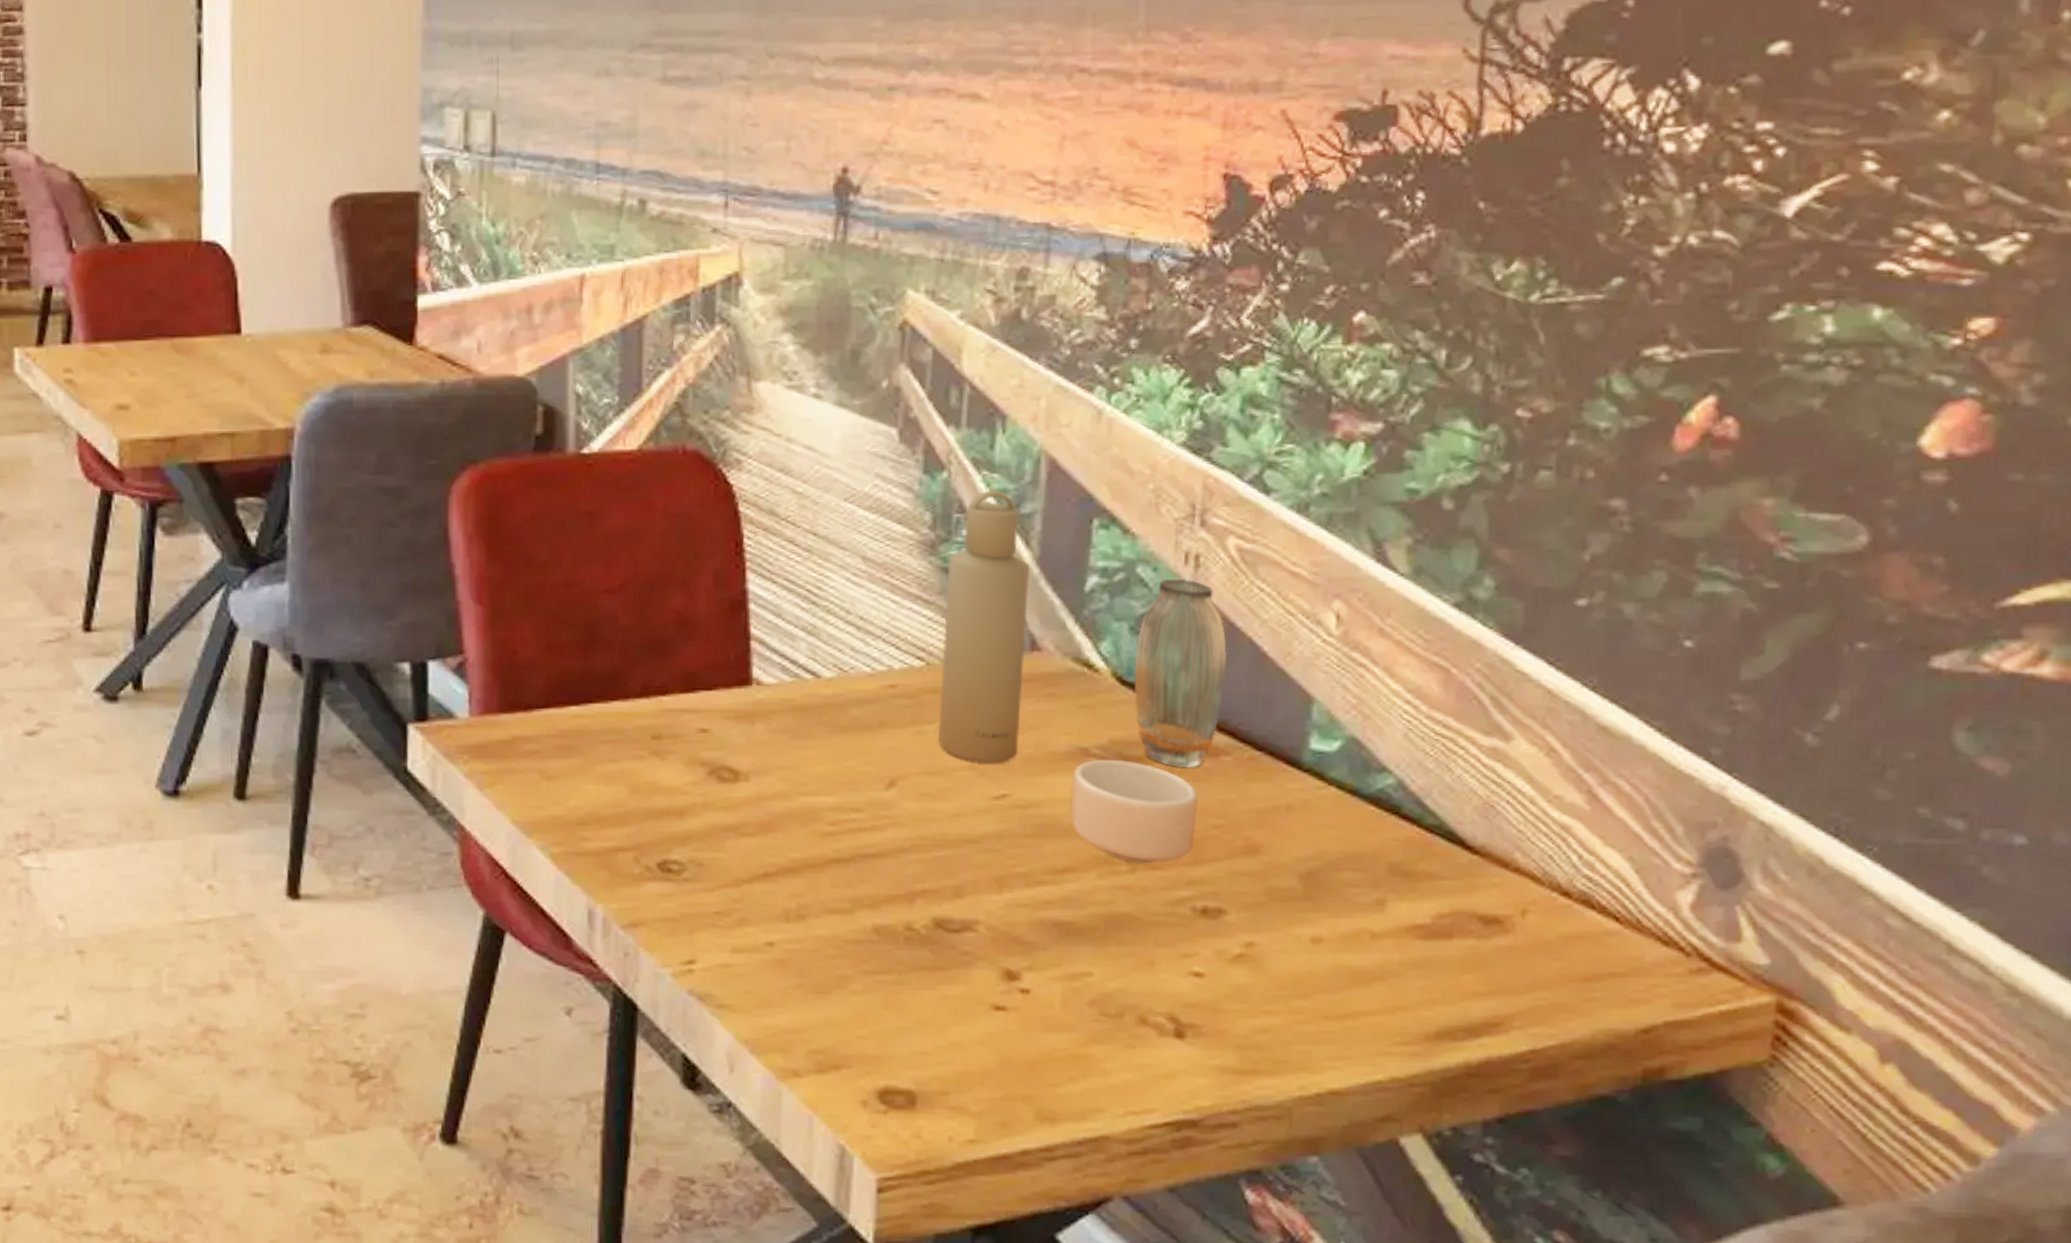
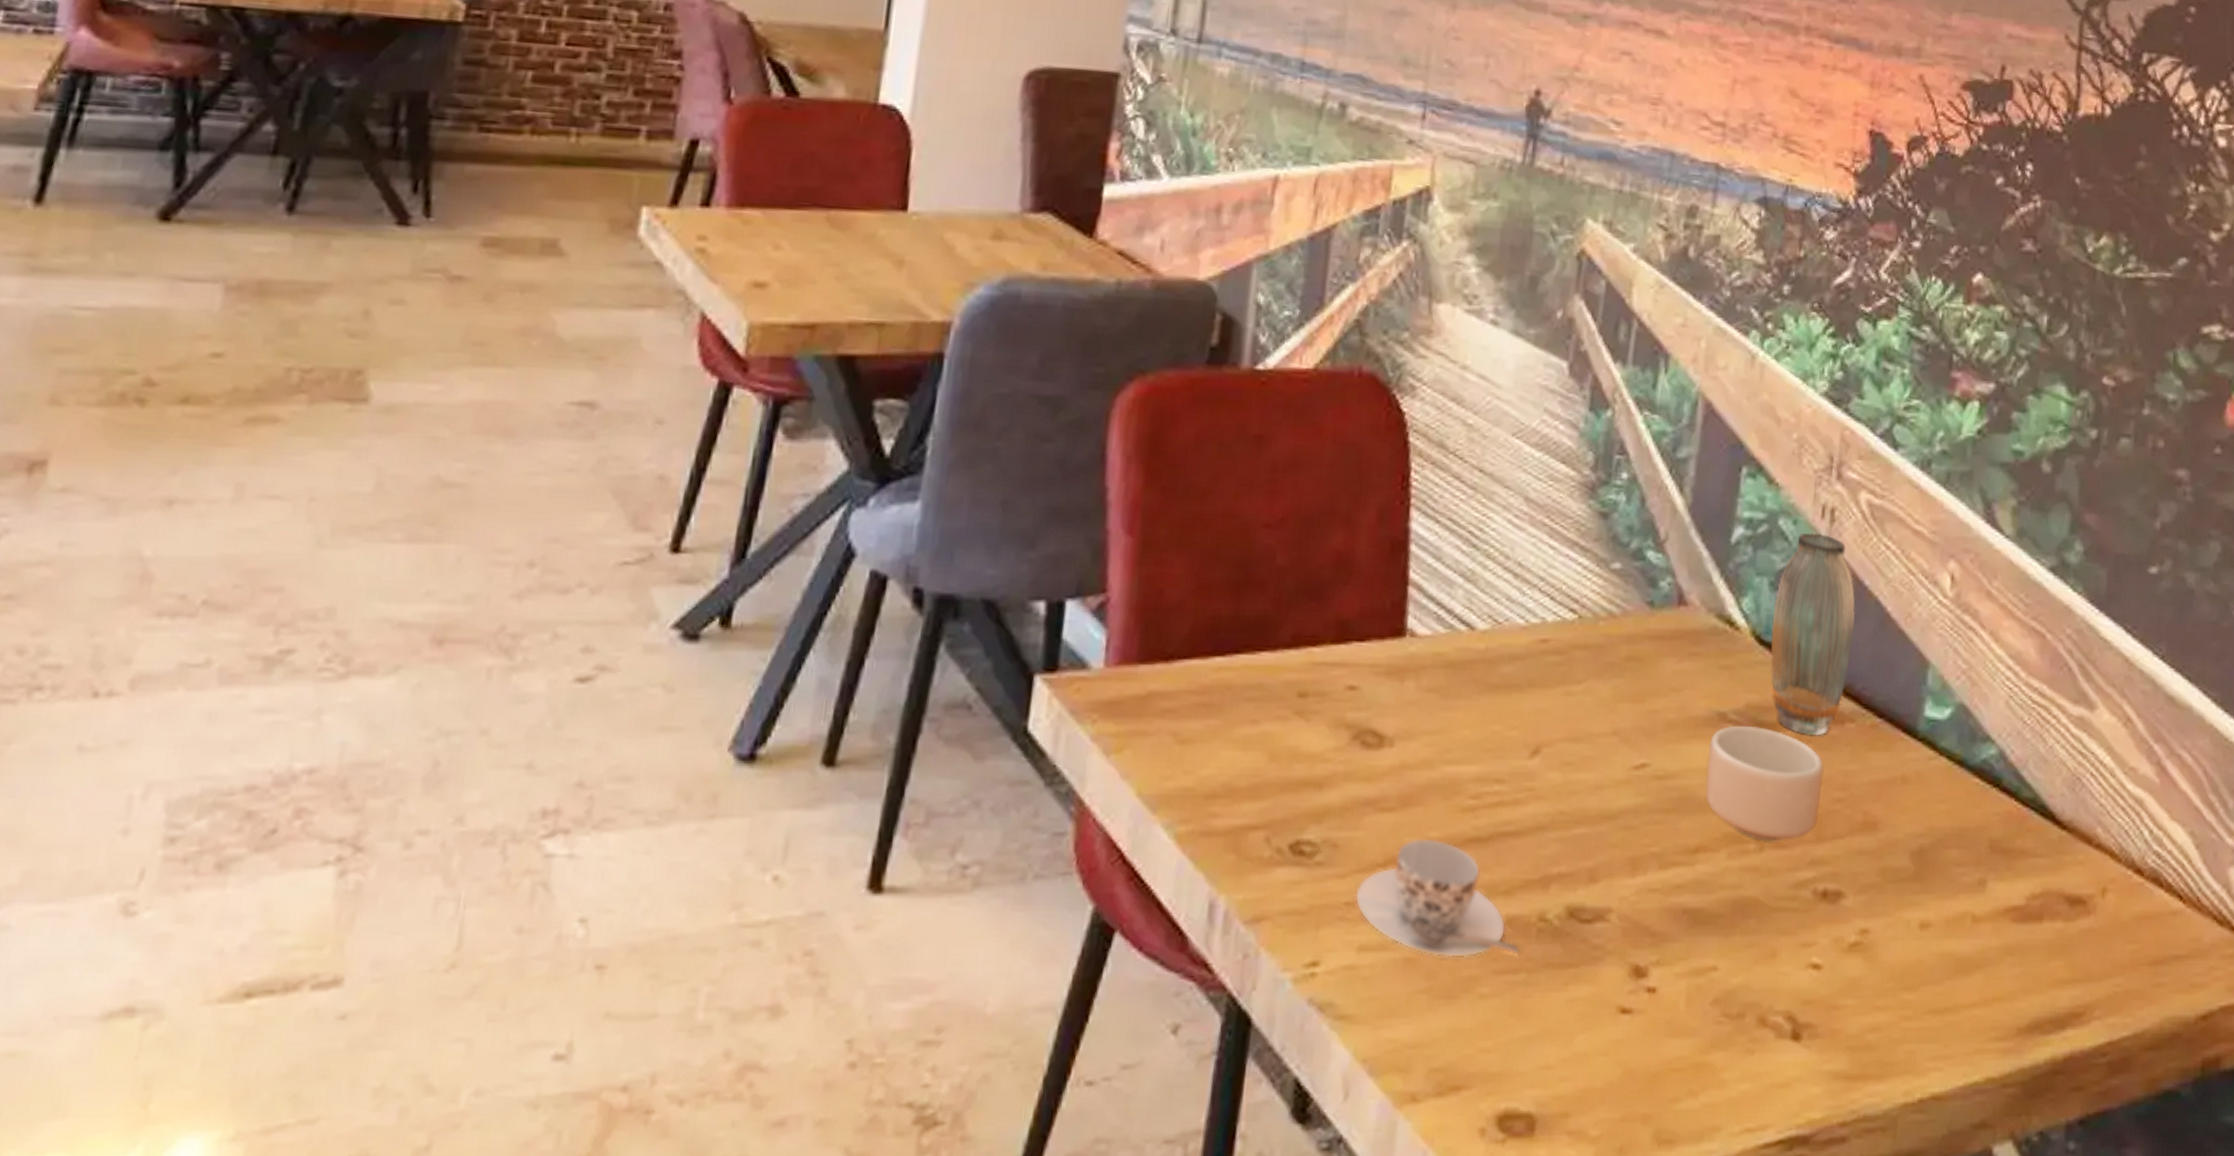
teacup: none [724,859,890,959] -> present [1355,839,1521,958]
bottle: present [937,490,1031,764] -> none [1584,431,1682,729]

